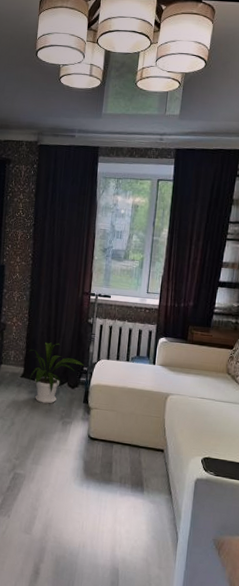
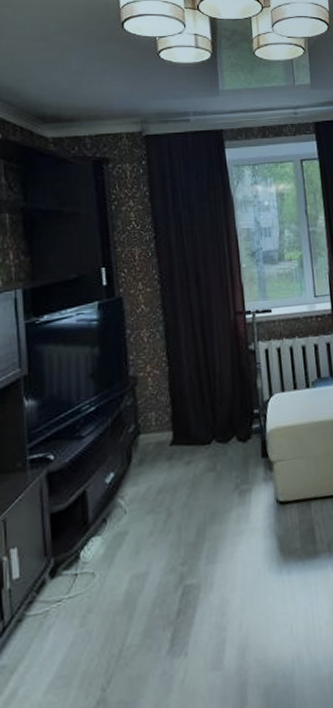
house plant: present [28,342,85,404] -> none [176,386,254,474]

